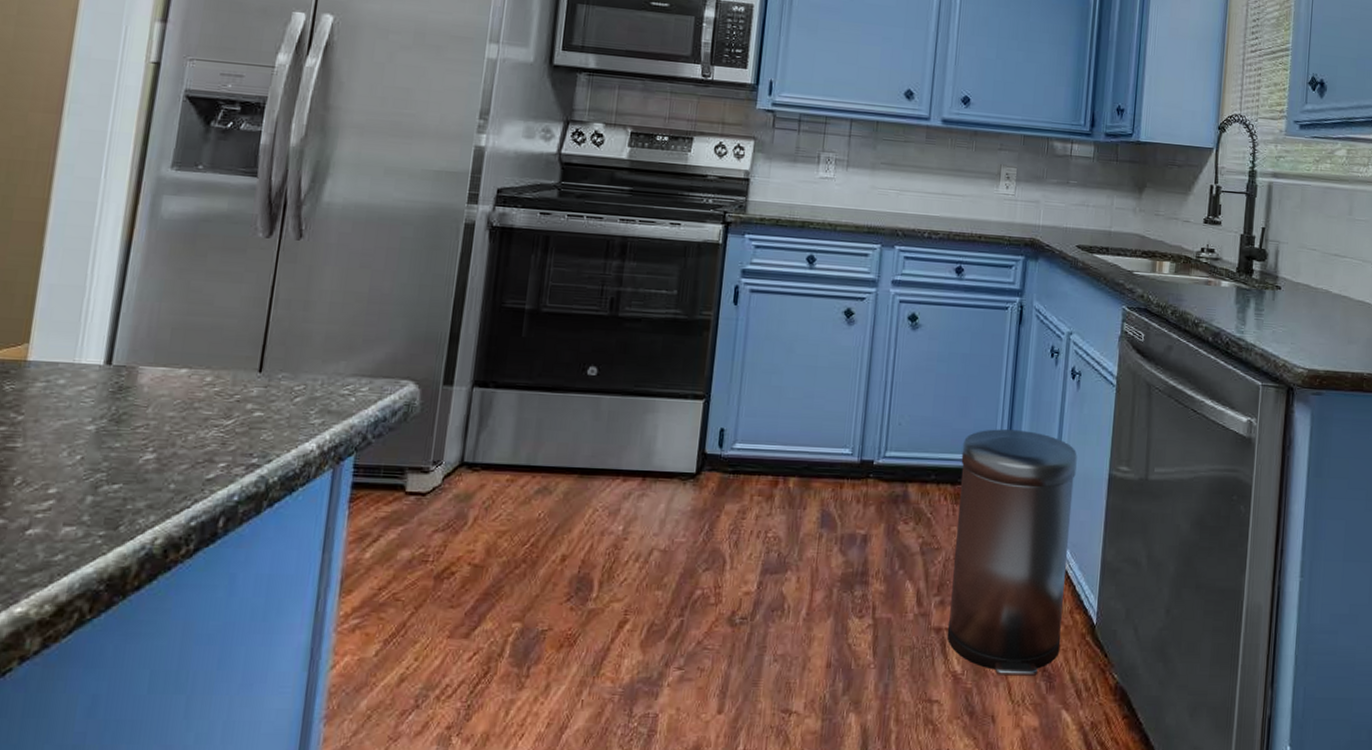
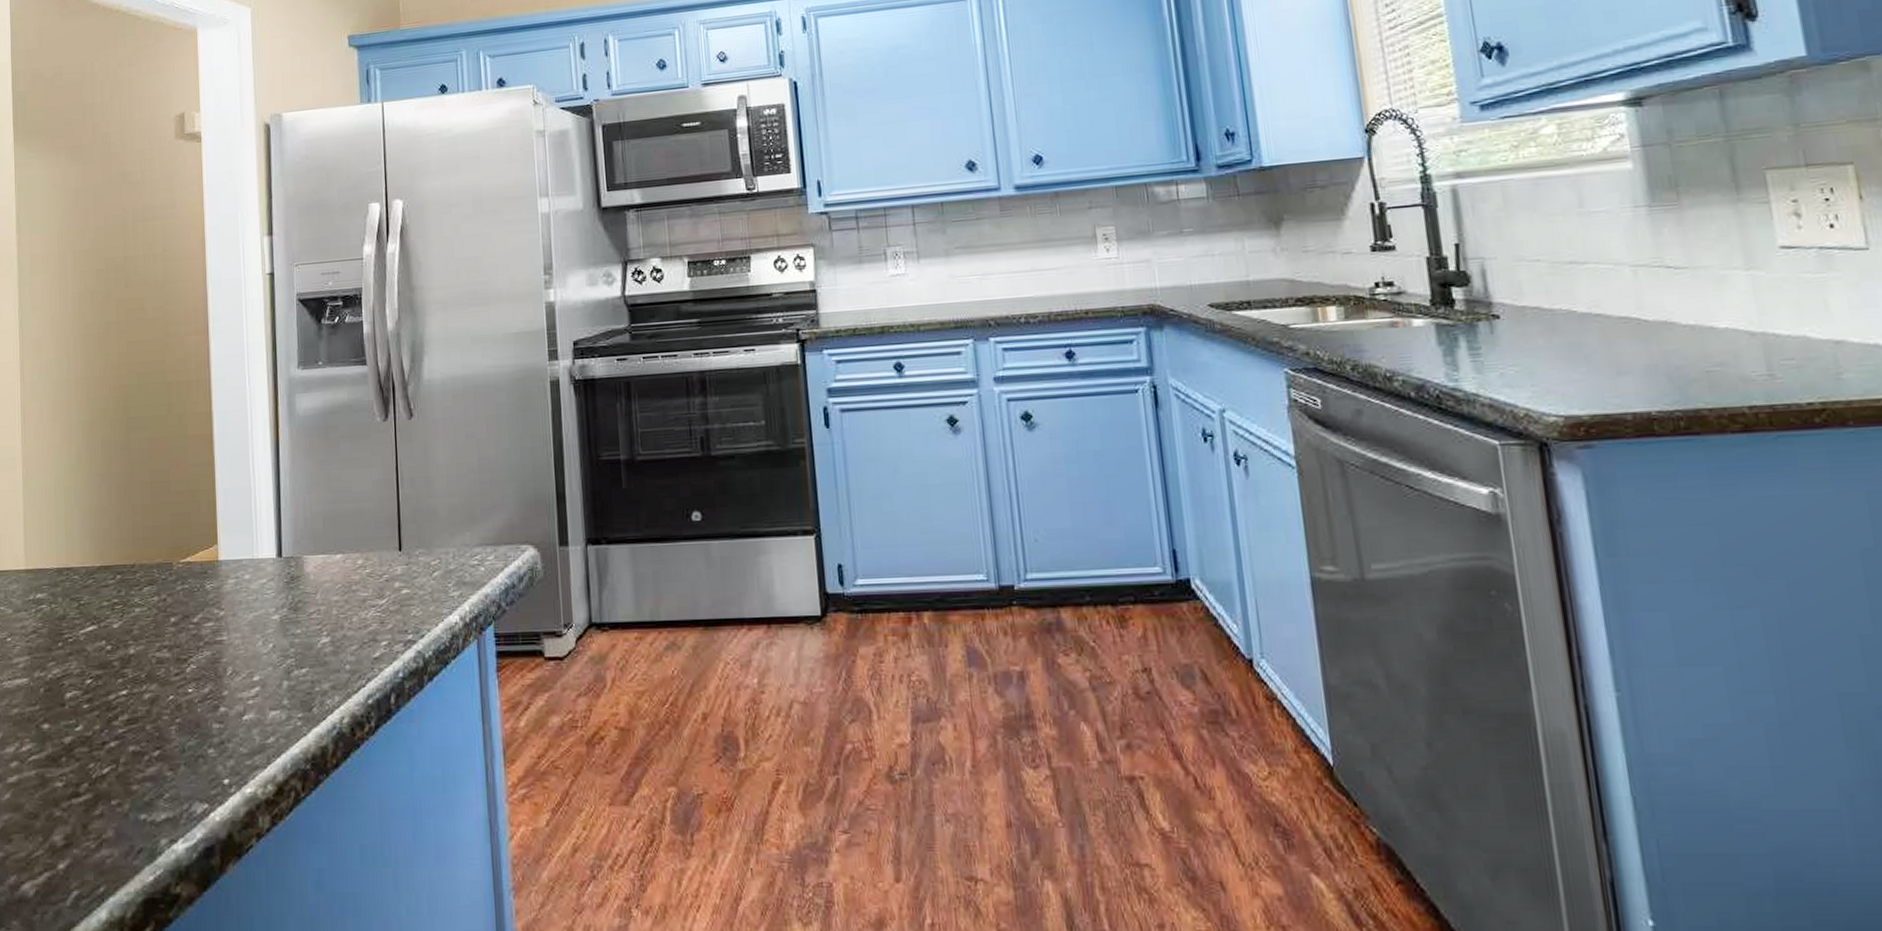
pedal bin: present [947,429,1077,677] -> none [1115,533,1292,834]

